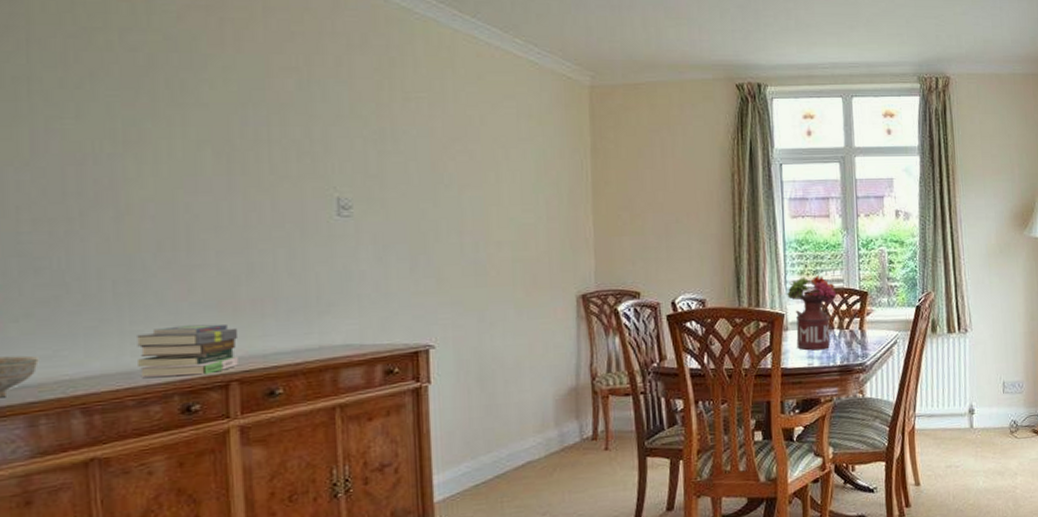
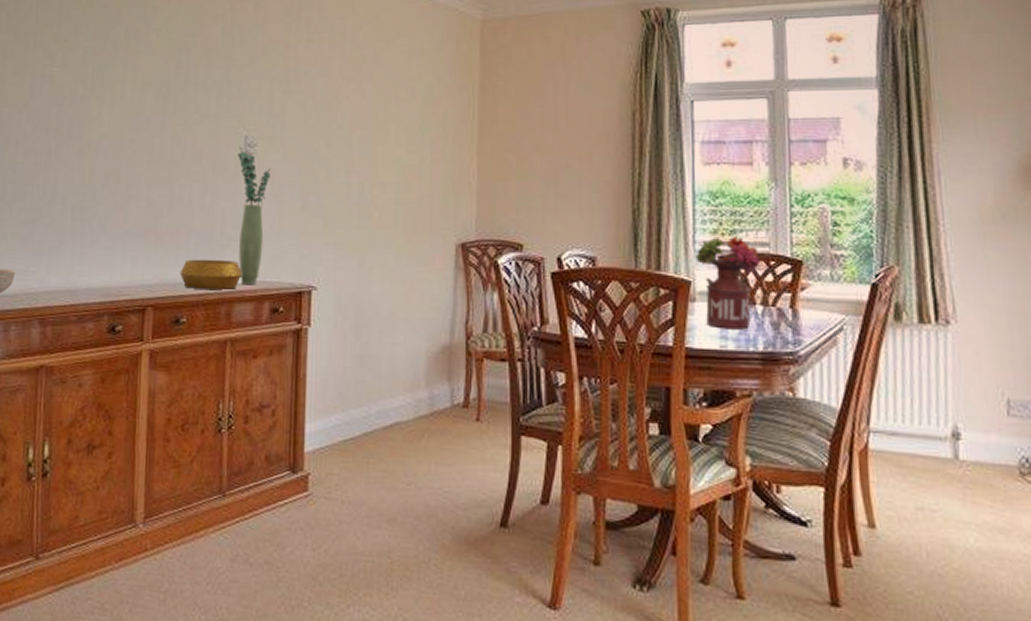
books: present [137,323,239,378] -> none [82,251,157,298]
decorative bowl: none [269,326,347,359] -> present [179,259,242,291]
vase: none [330,209,372,350] -> present [238,147,271,285]

